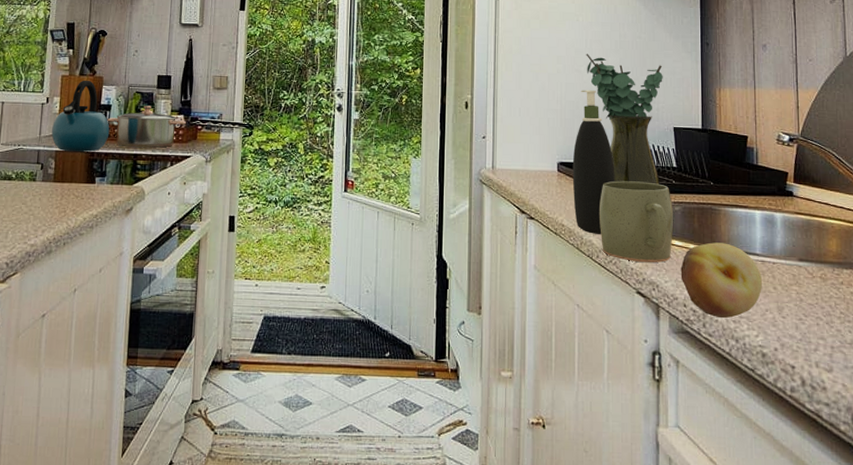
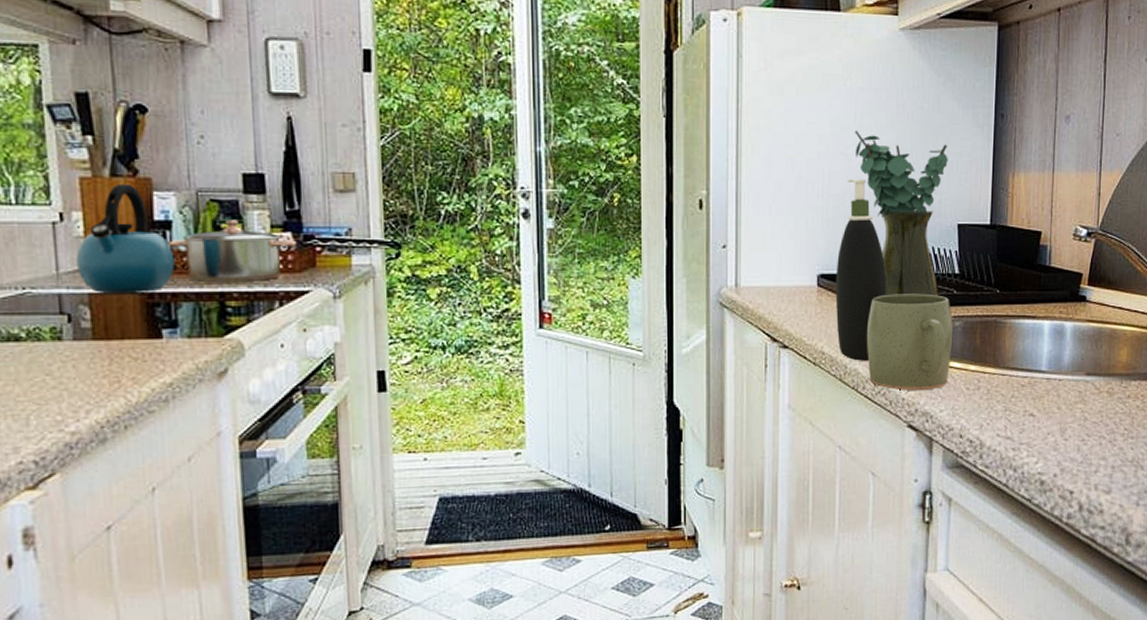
fruit: present [680,242,763,319] -> none [958,361,1047,447]

